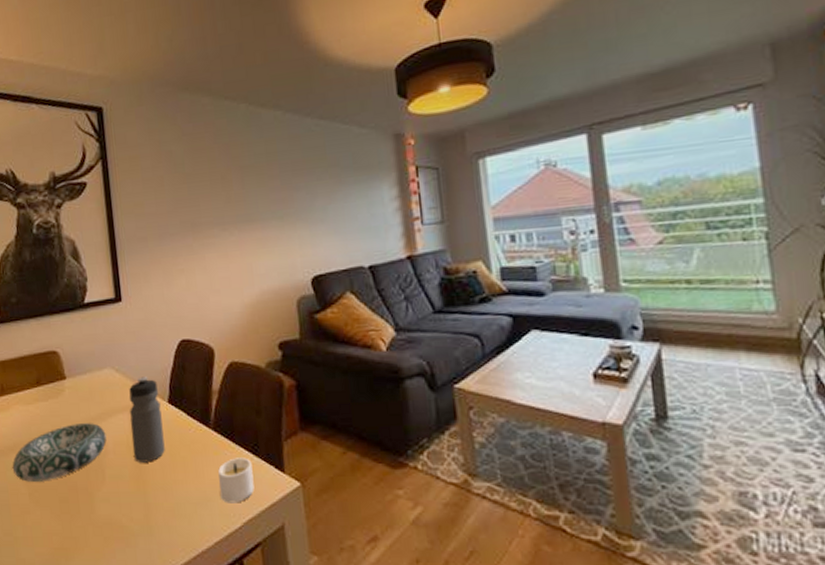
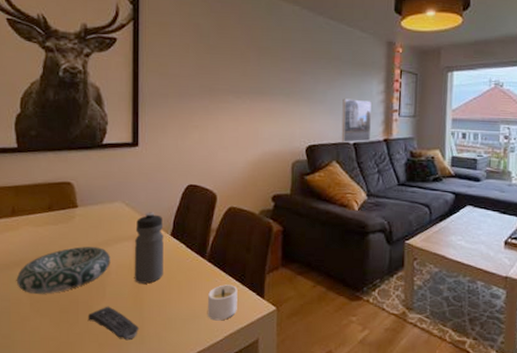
remote control: none [89,492,146,532] -> present [87,306,140,341]
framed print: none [348,210,389,267] -> present [341,98,371,143]

